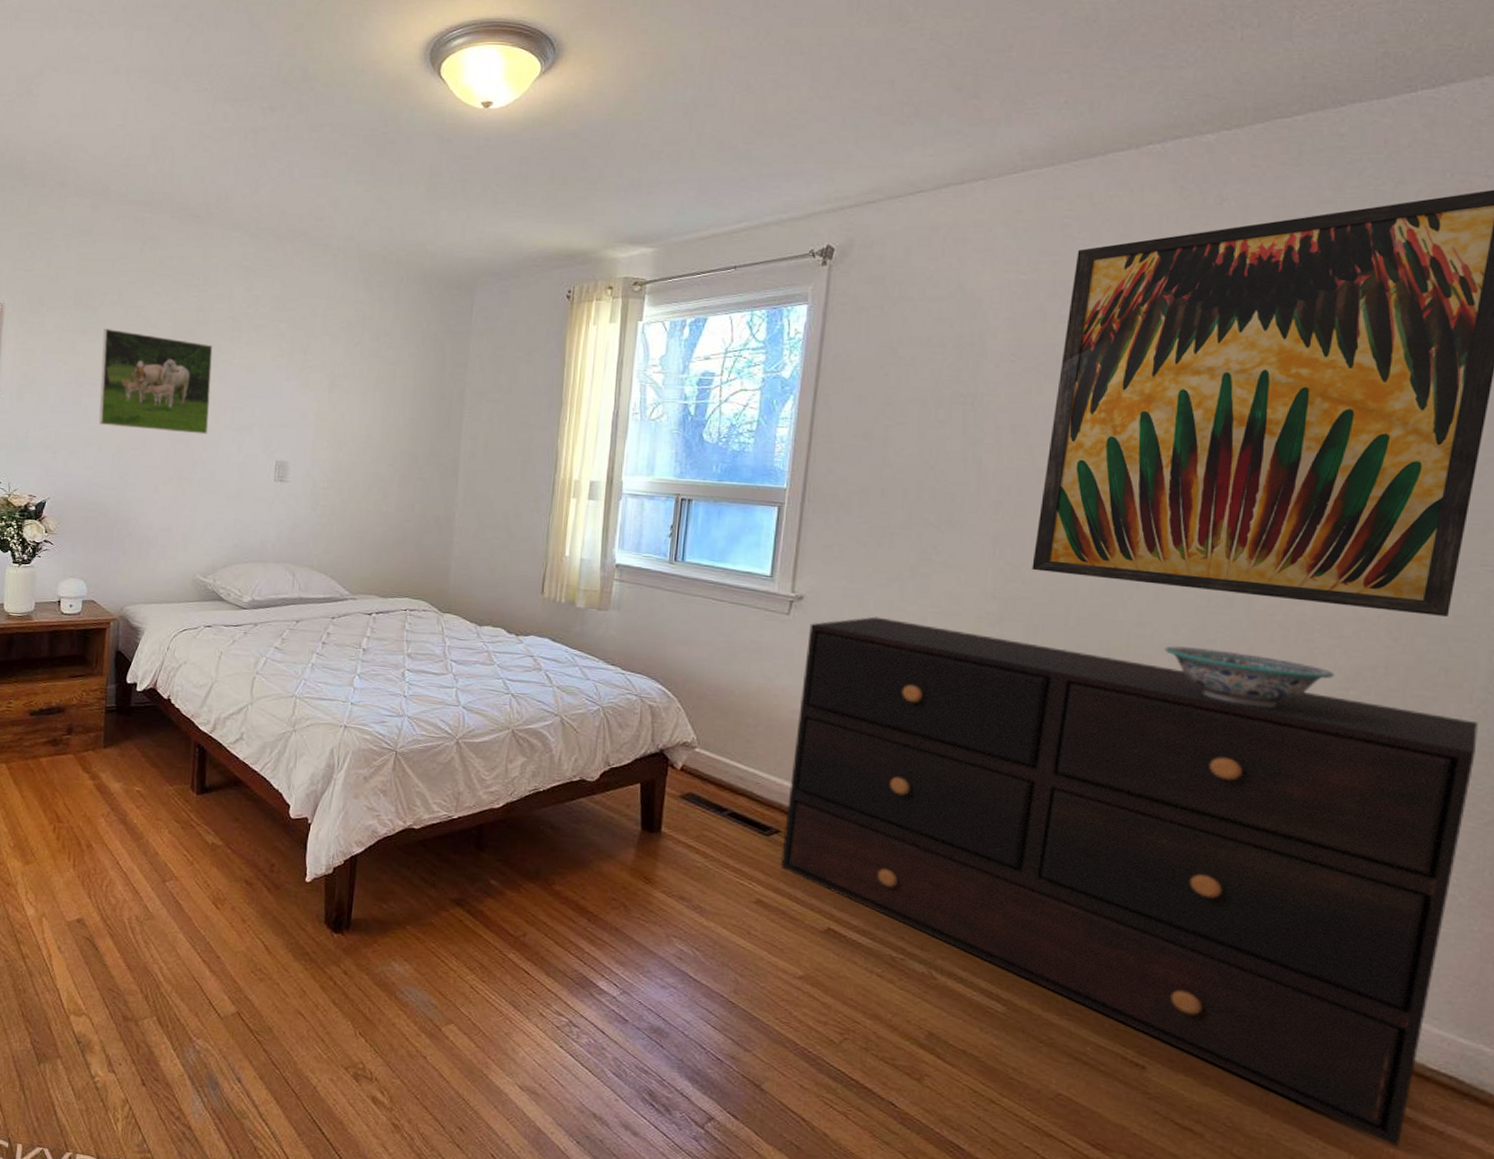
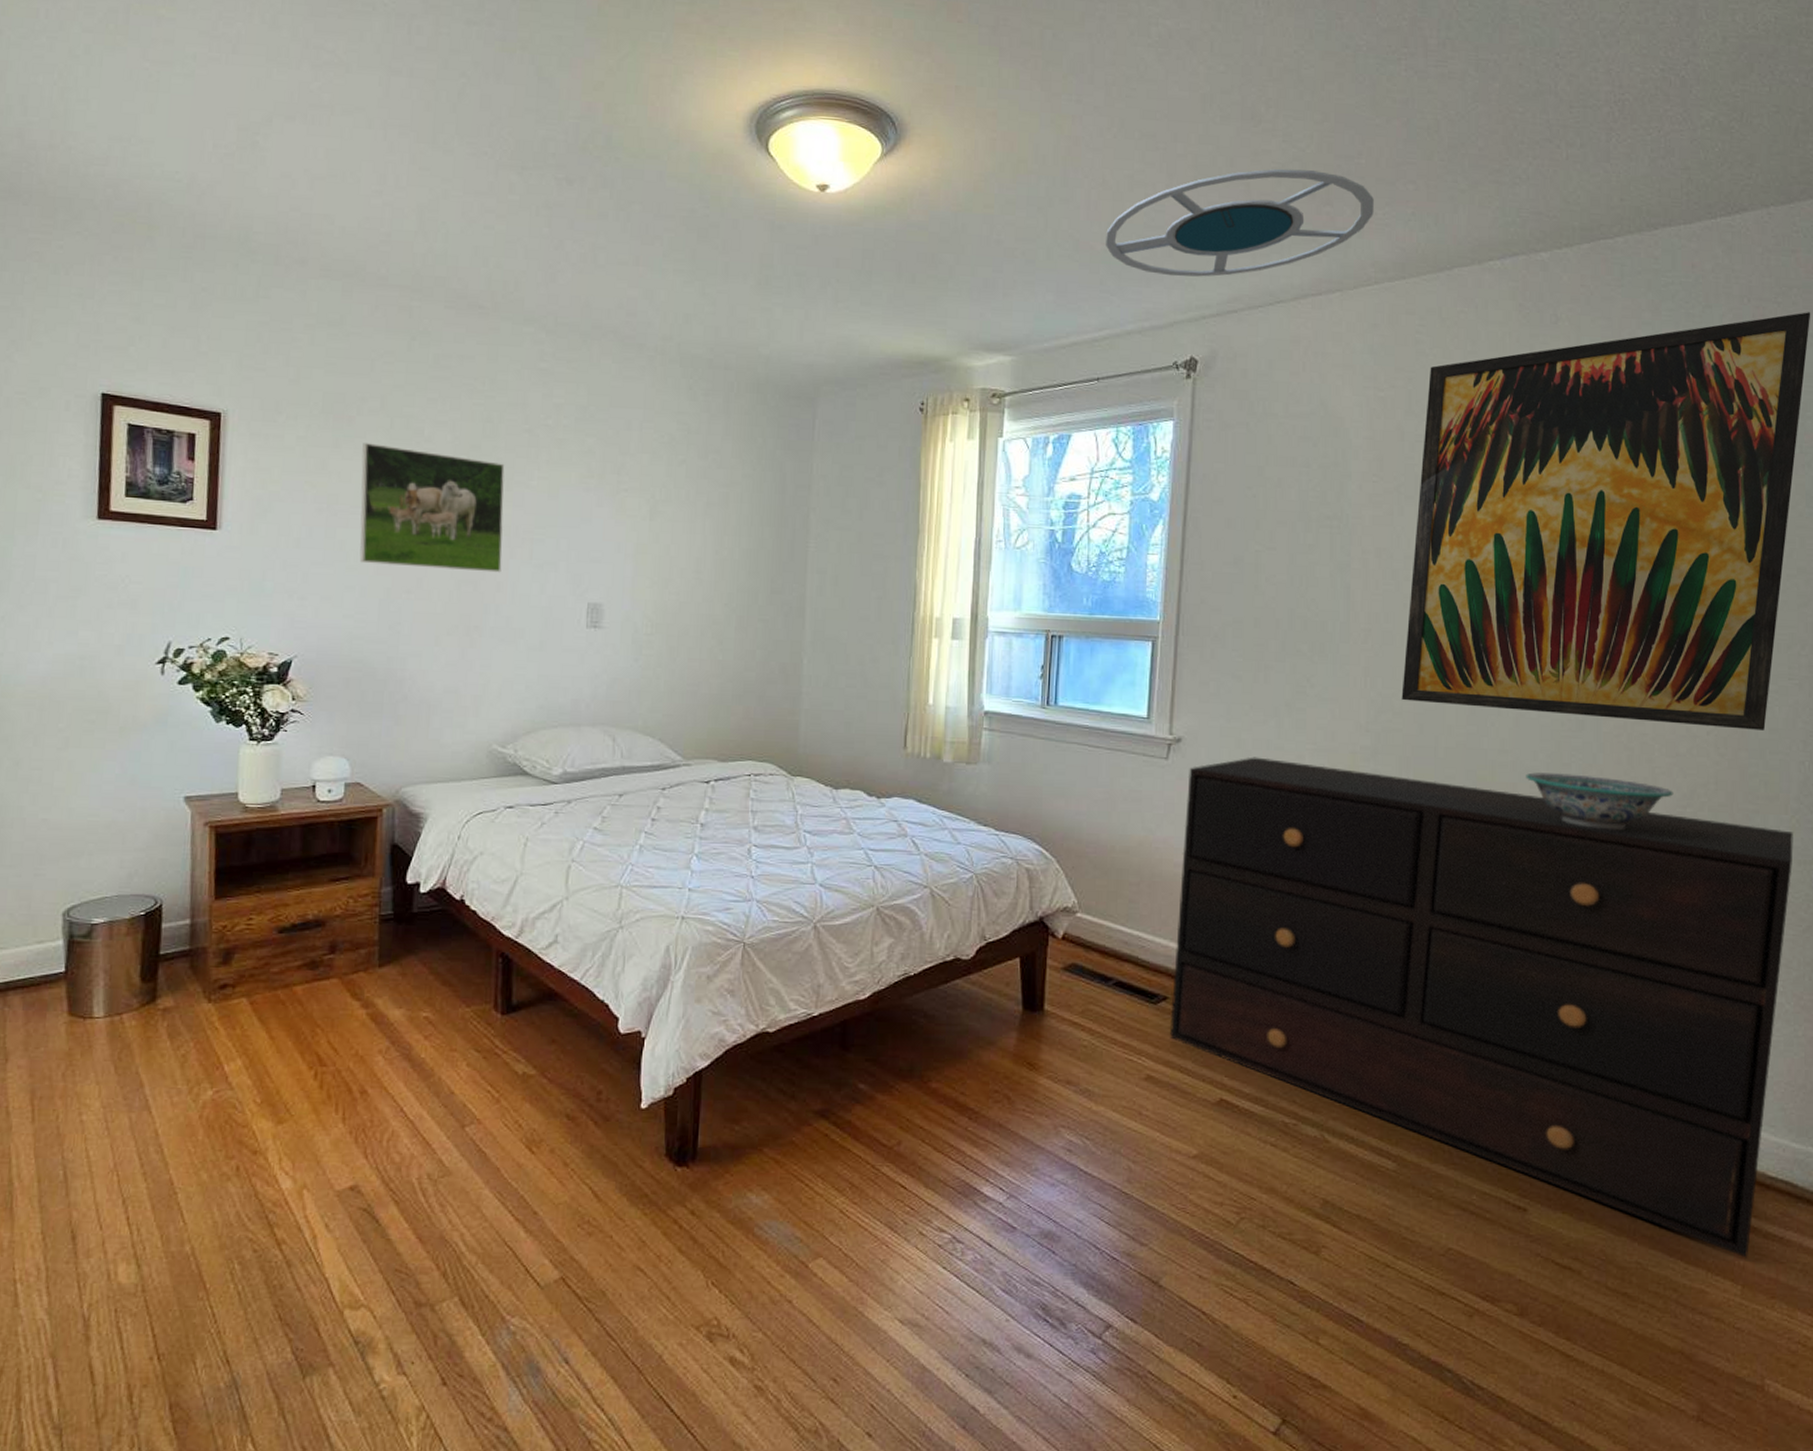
ceiling lamp: none [748,65,1024,171] -> present [1106,168,1374,277]

